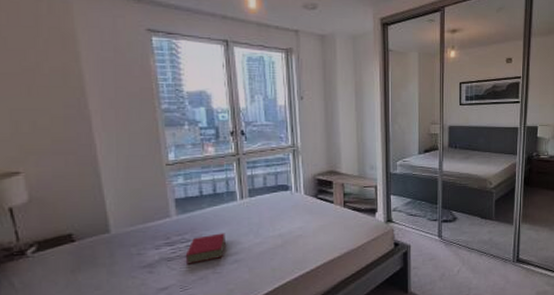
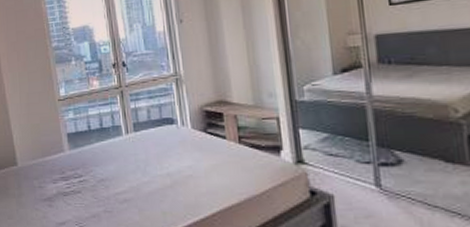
book: present [185,233,226,264] -> none [78,169,115,200]

